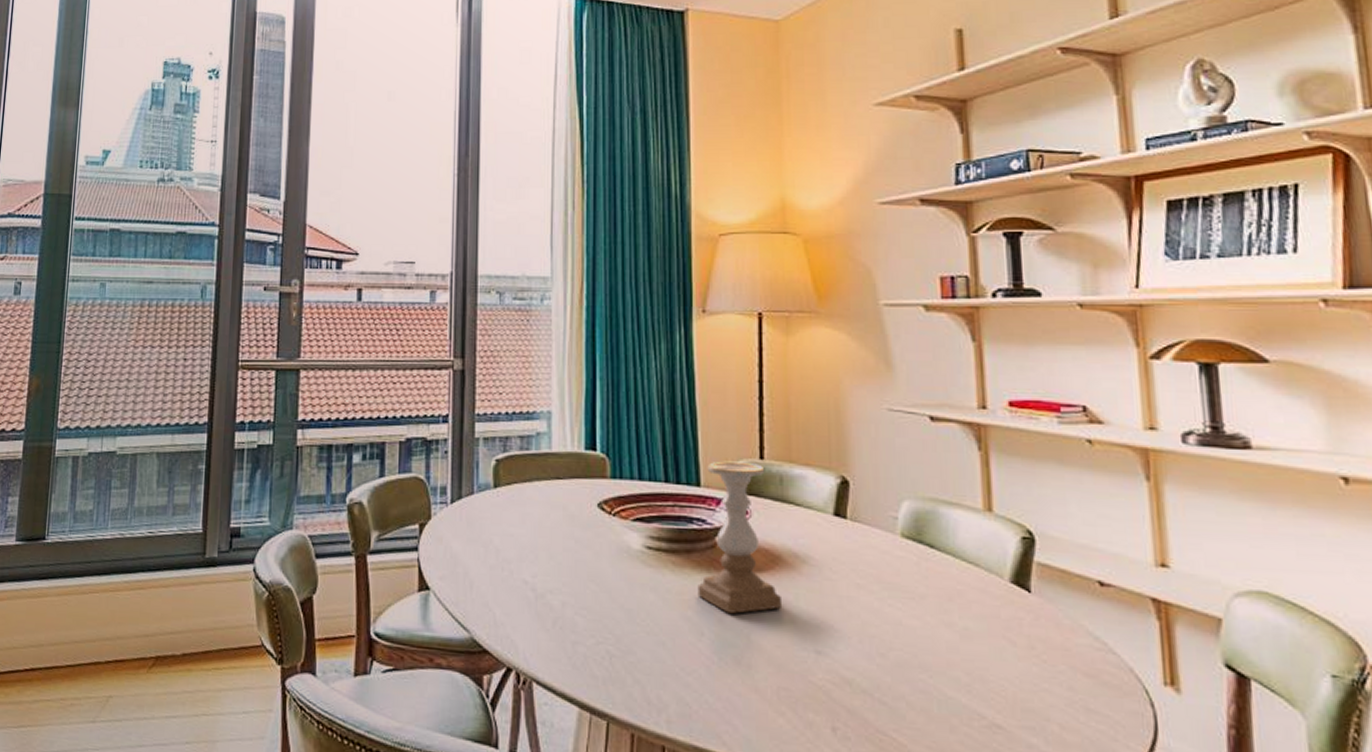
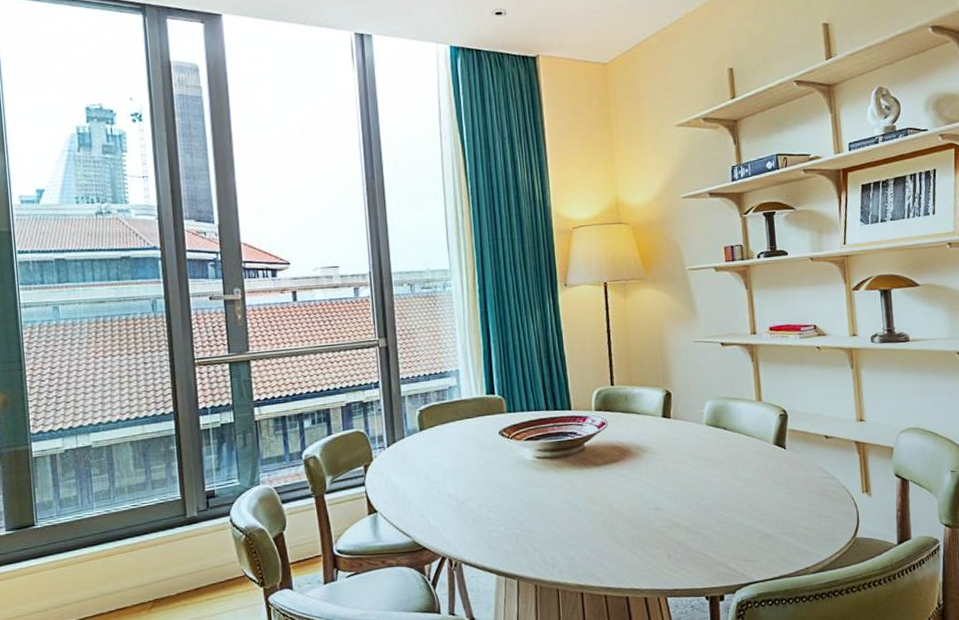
candle holder: present [697,461,783,614] -> none [574,389,632,493]

